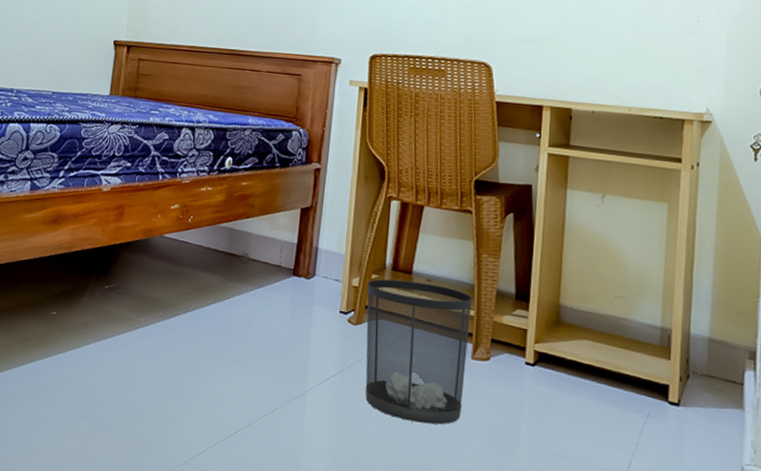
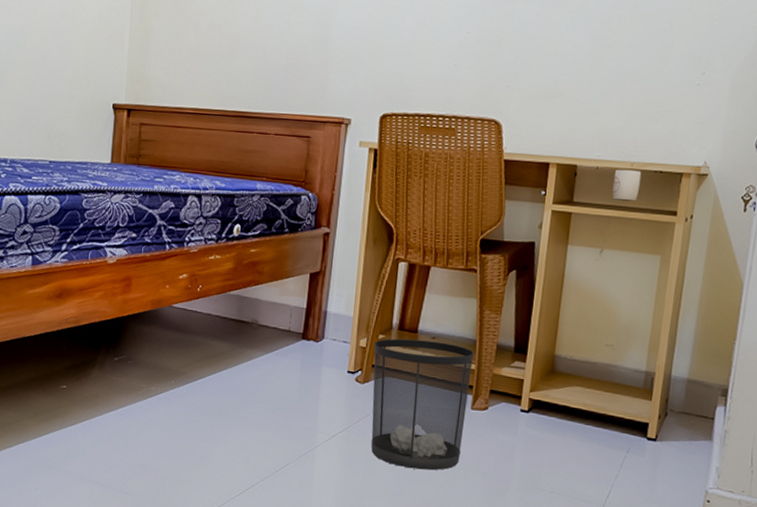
mug: none [610,113,641,147] -> present [611,169,642,202]

